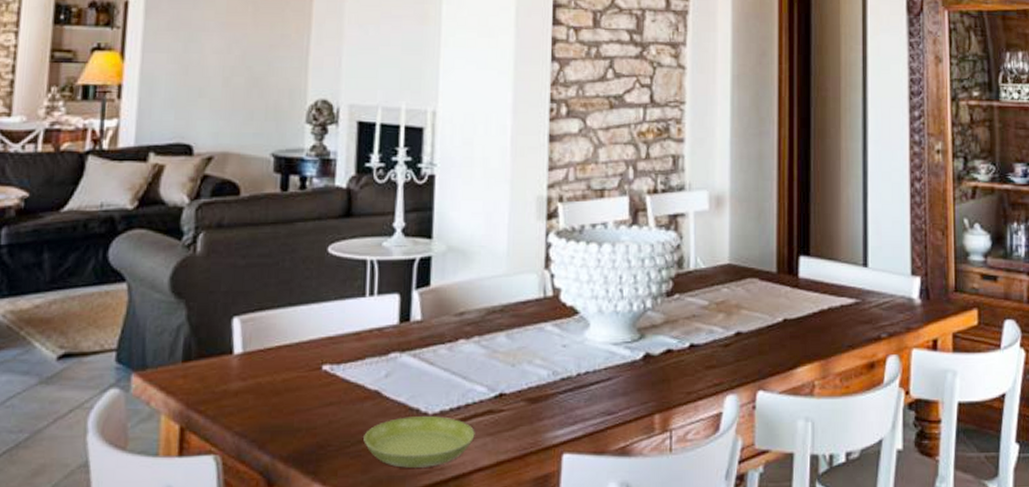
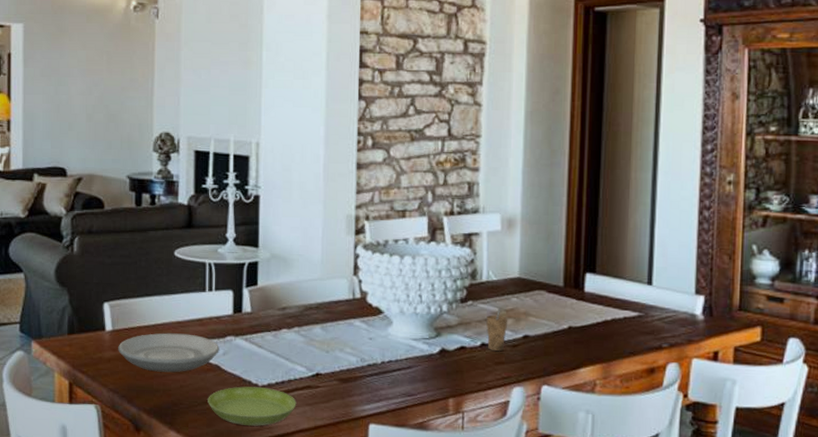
plate: none [249,352,381,405] -> present [118,333,219,373]
cup: none [695,301,718,352] -> present [486,308,507,351]

